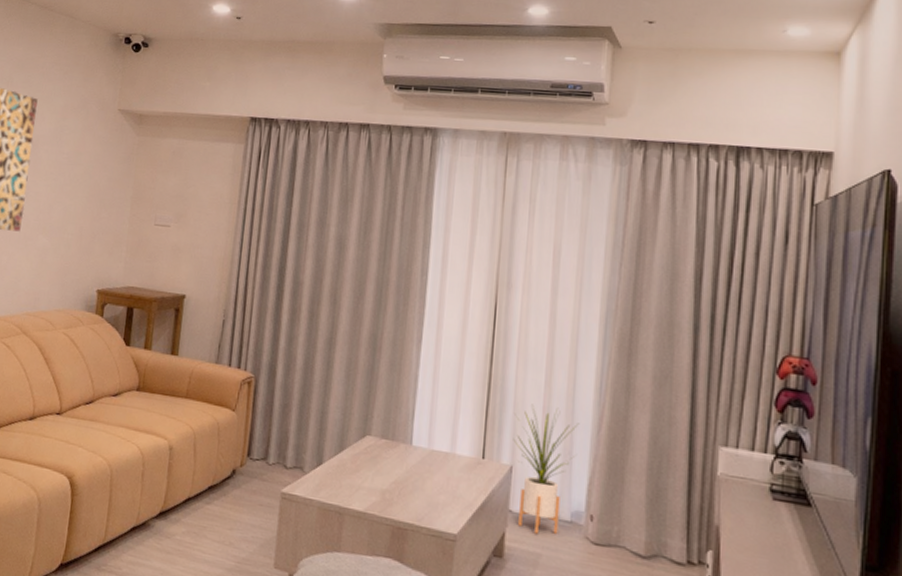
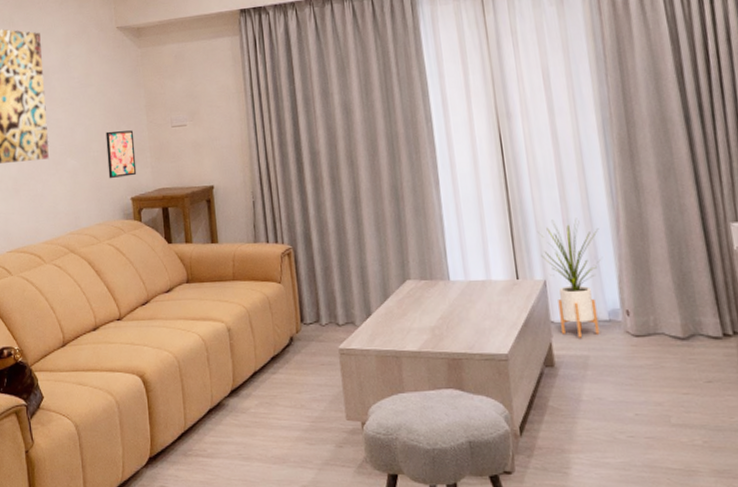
wall art: none [78,216,114,268] -> present [105,130,137,179]

